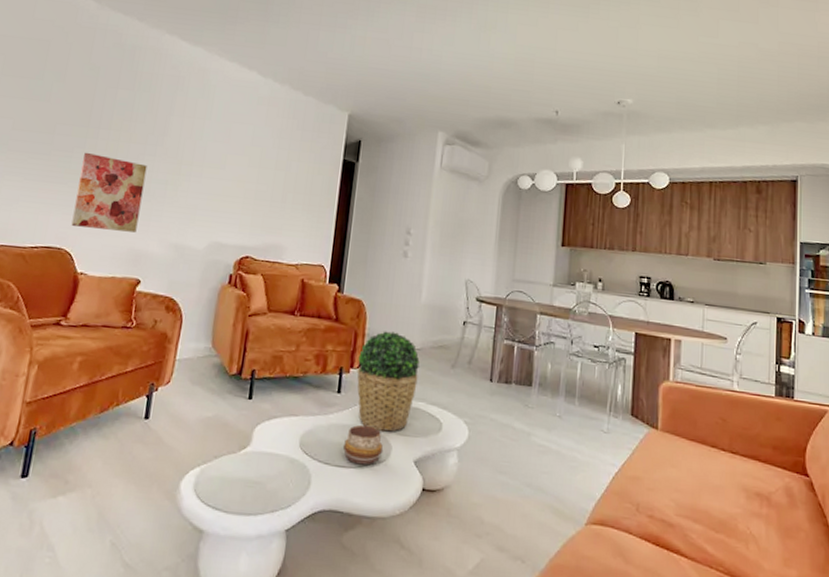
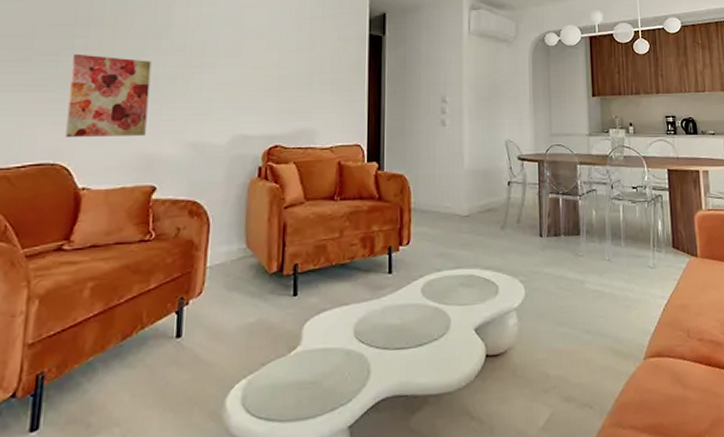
decorative bowl: present [342,424,384,465] -> none [400,301,443,343]
potted plant: present [357,331,420,432] -> none [406,202,469,305]

